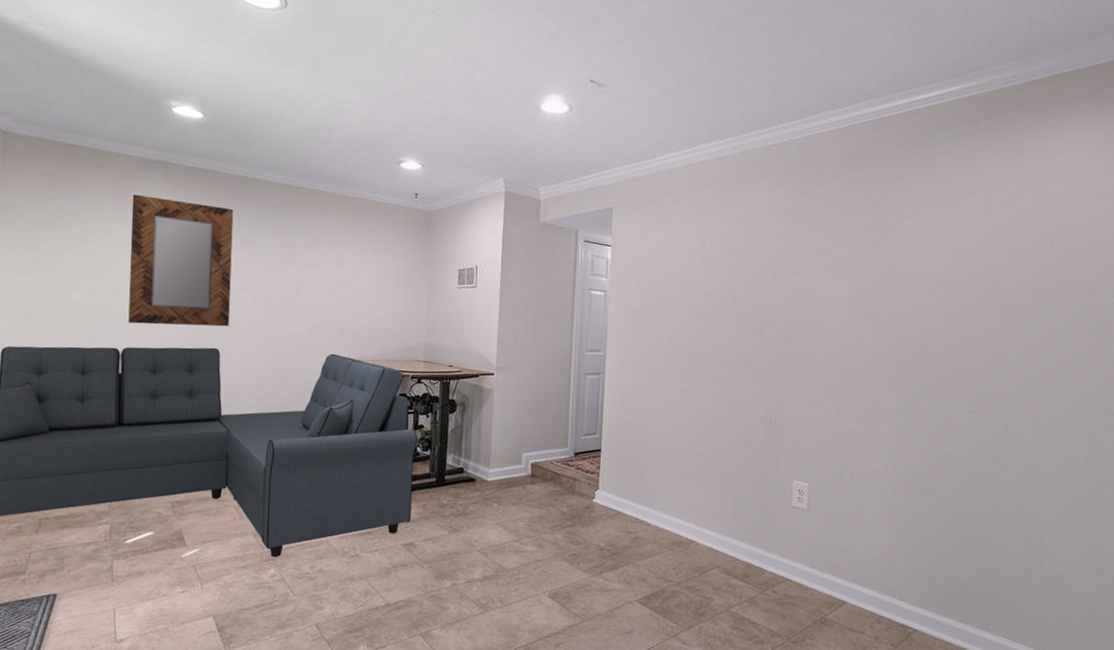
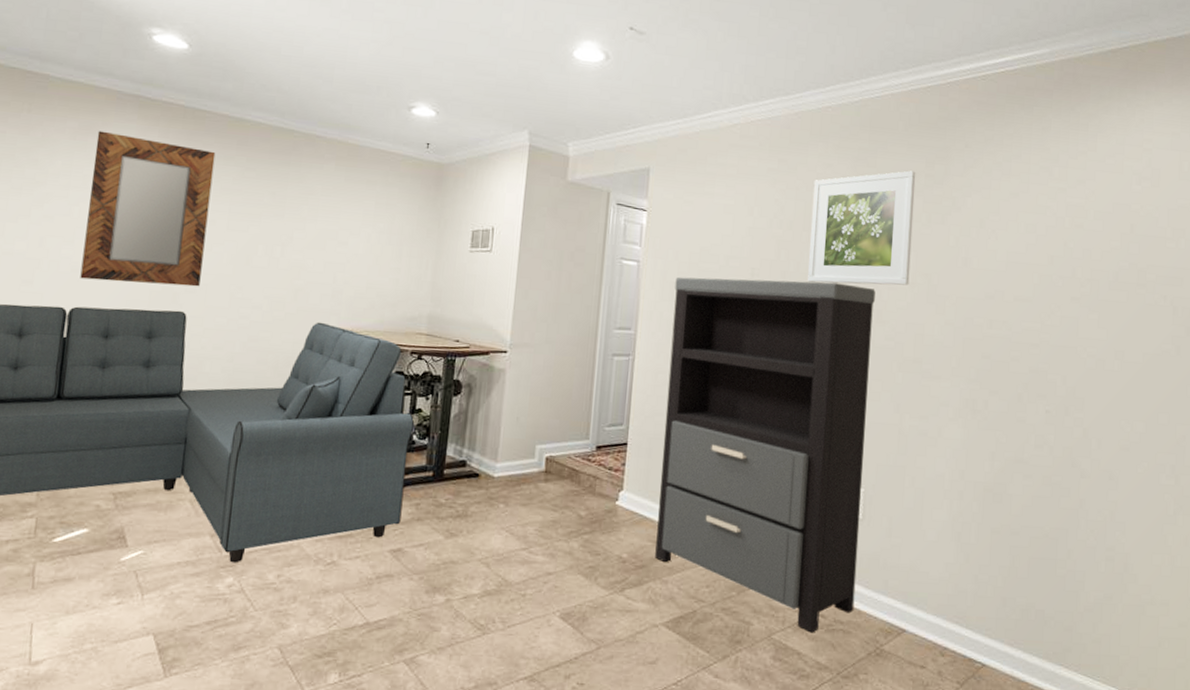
shelving unit: none [628,303,817,606] -> present [655,276,875,633]
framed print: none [756,200,853,305] -> present [808,170,916,286]

